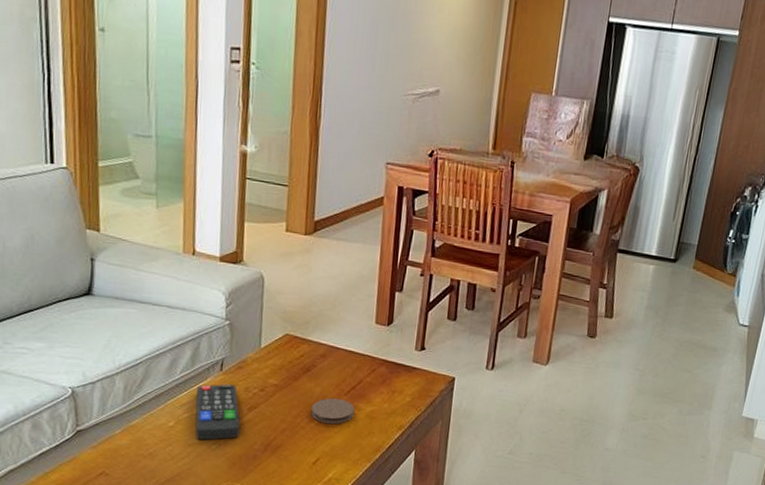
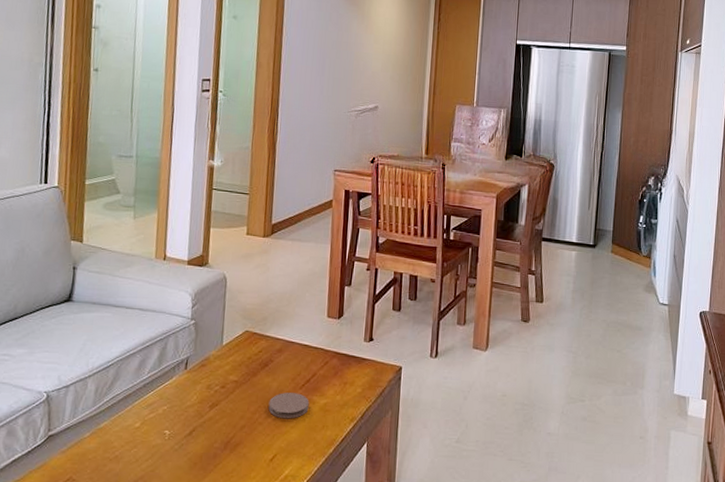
remote control: present [195,384,240,440] -> none [159,383,202,440]

